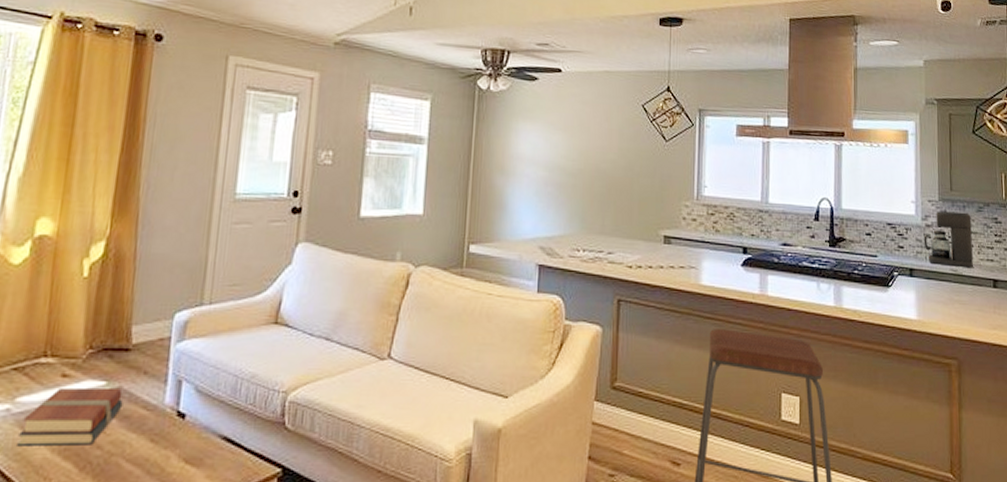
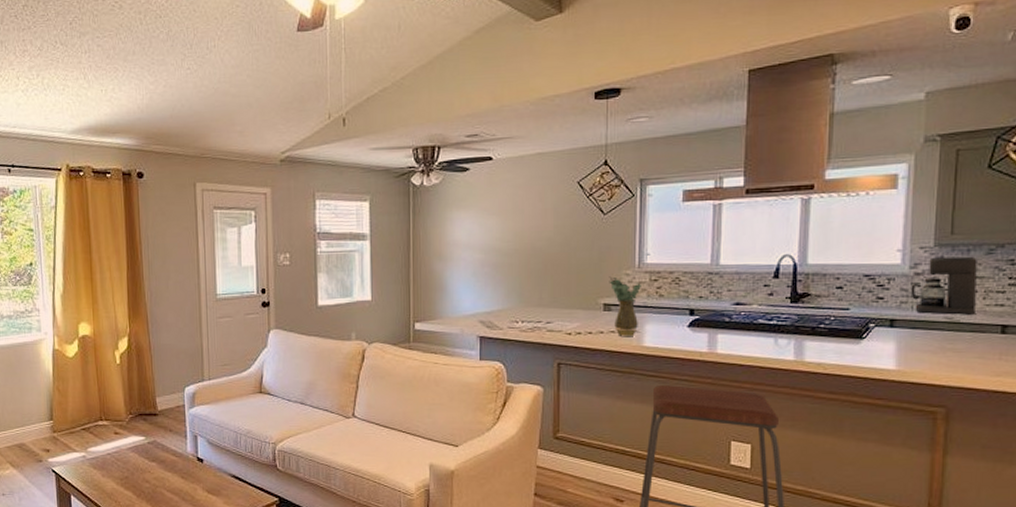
books: present [17,387,124,446] -> none [94,441,159,480]
vase: none [669,207,699,274] -> present [609,276,641,337]

